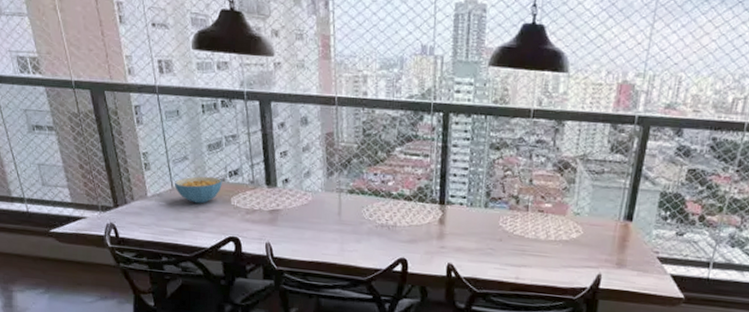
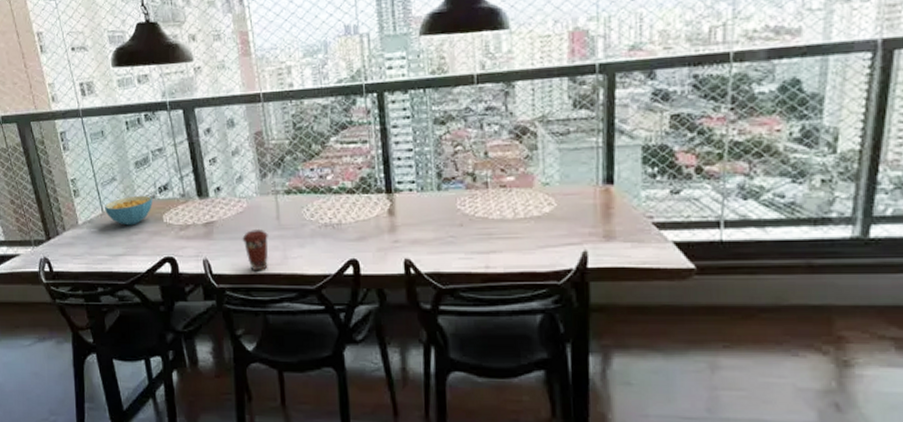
coffee cup: none [304,221,329,259] -> present [242,228,268,272]

